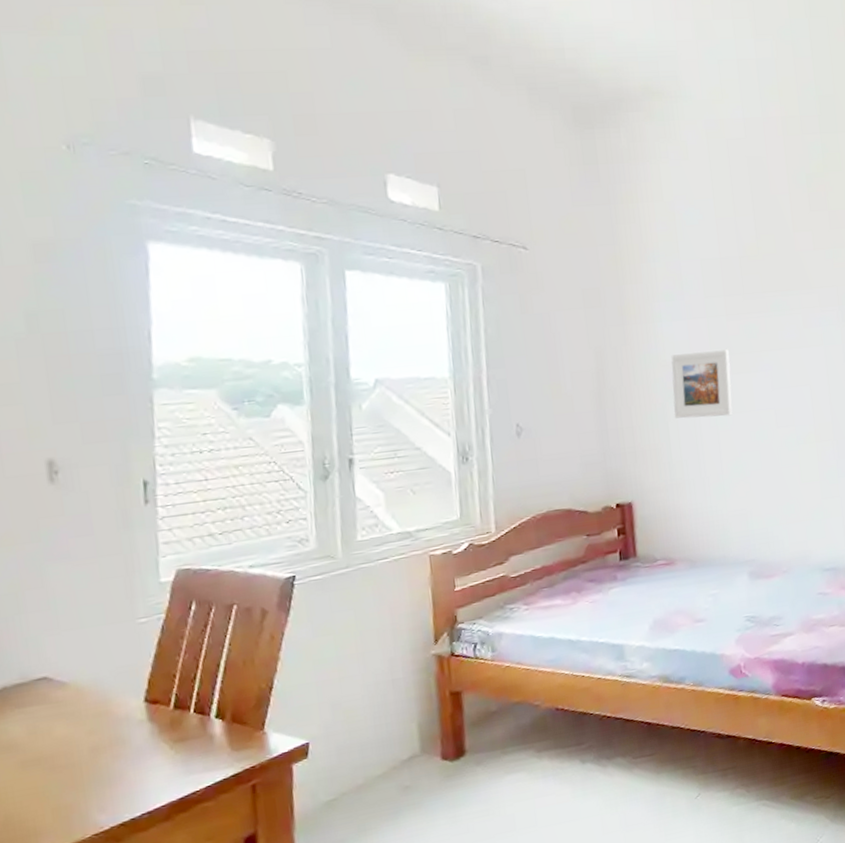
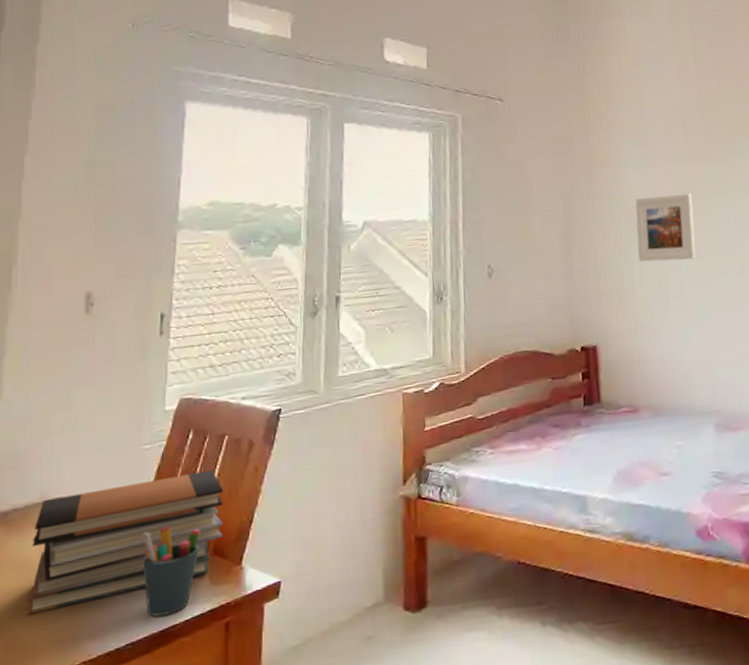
book stack: none [17,640,240,795] -> present [25,470,224,615]
pen holder: none [148,697,216,786] -> present [143,526,200,617]

